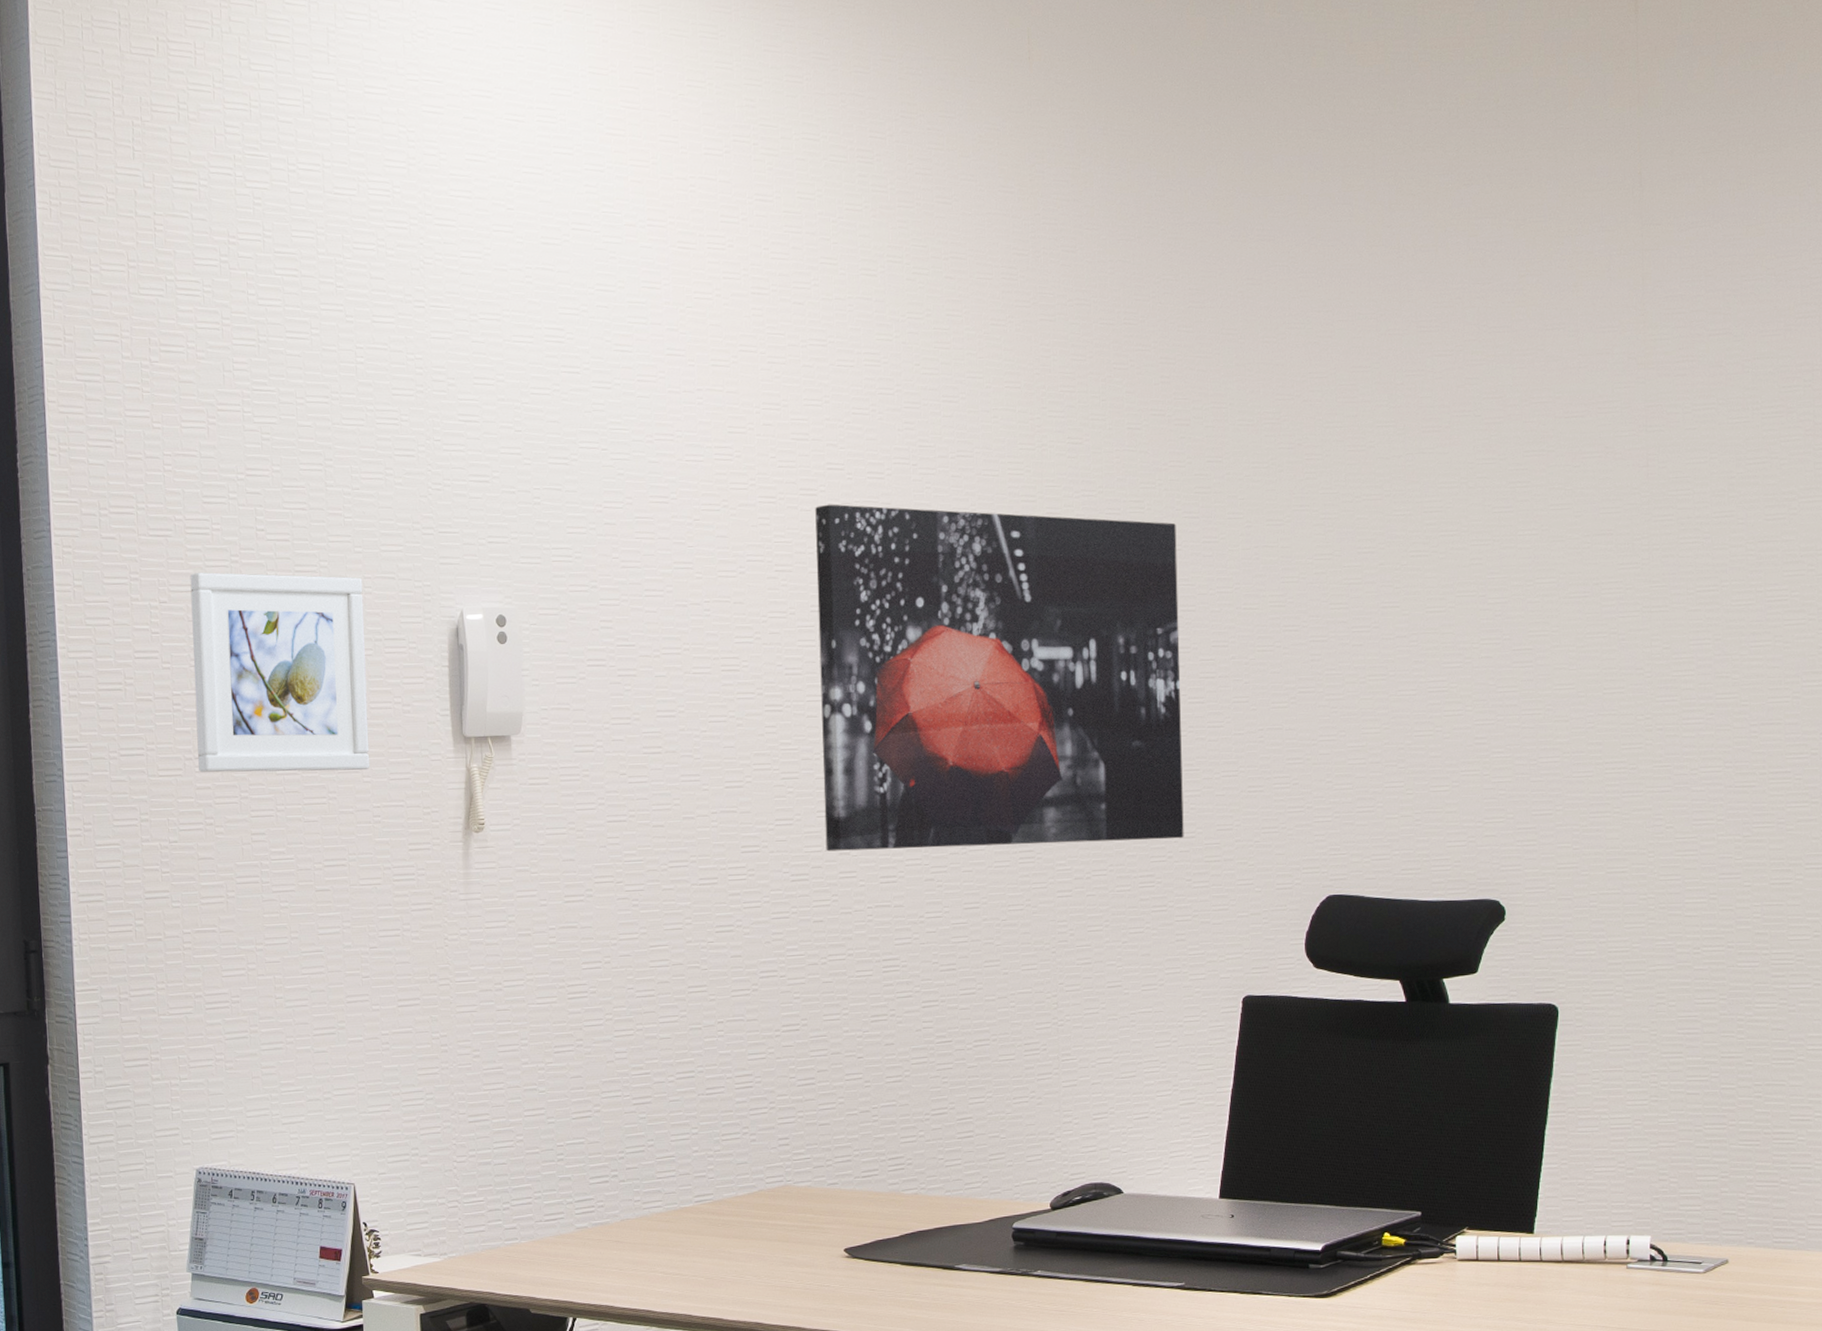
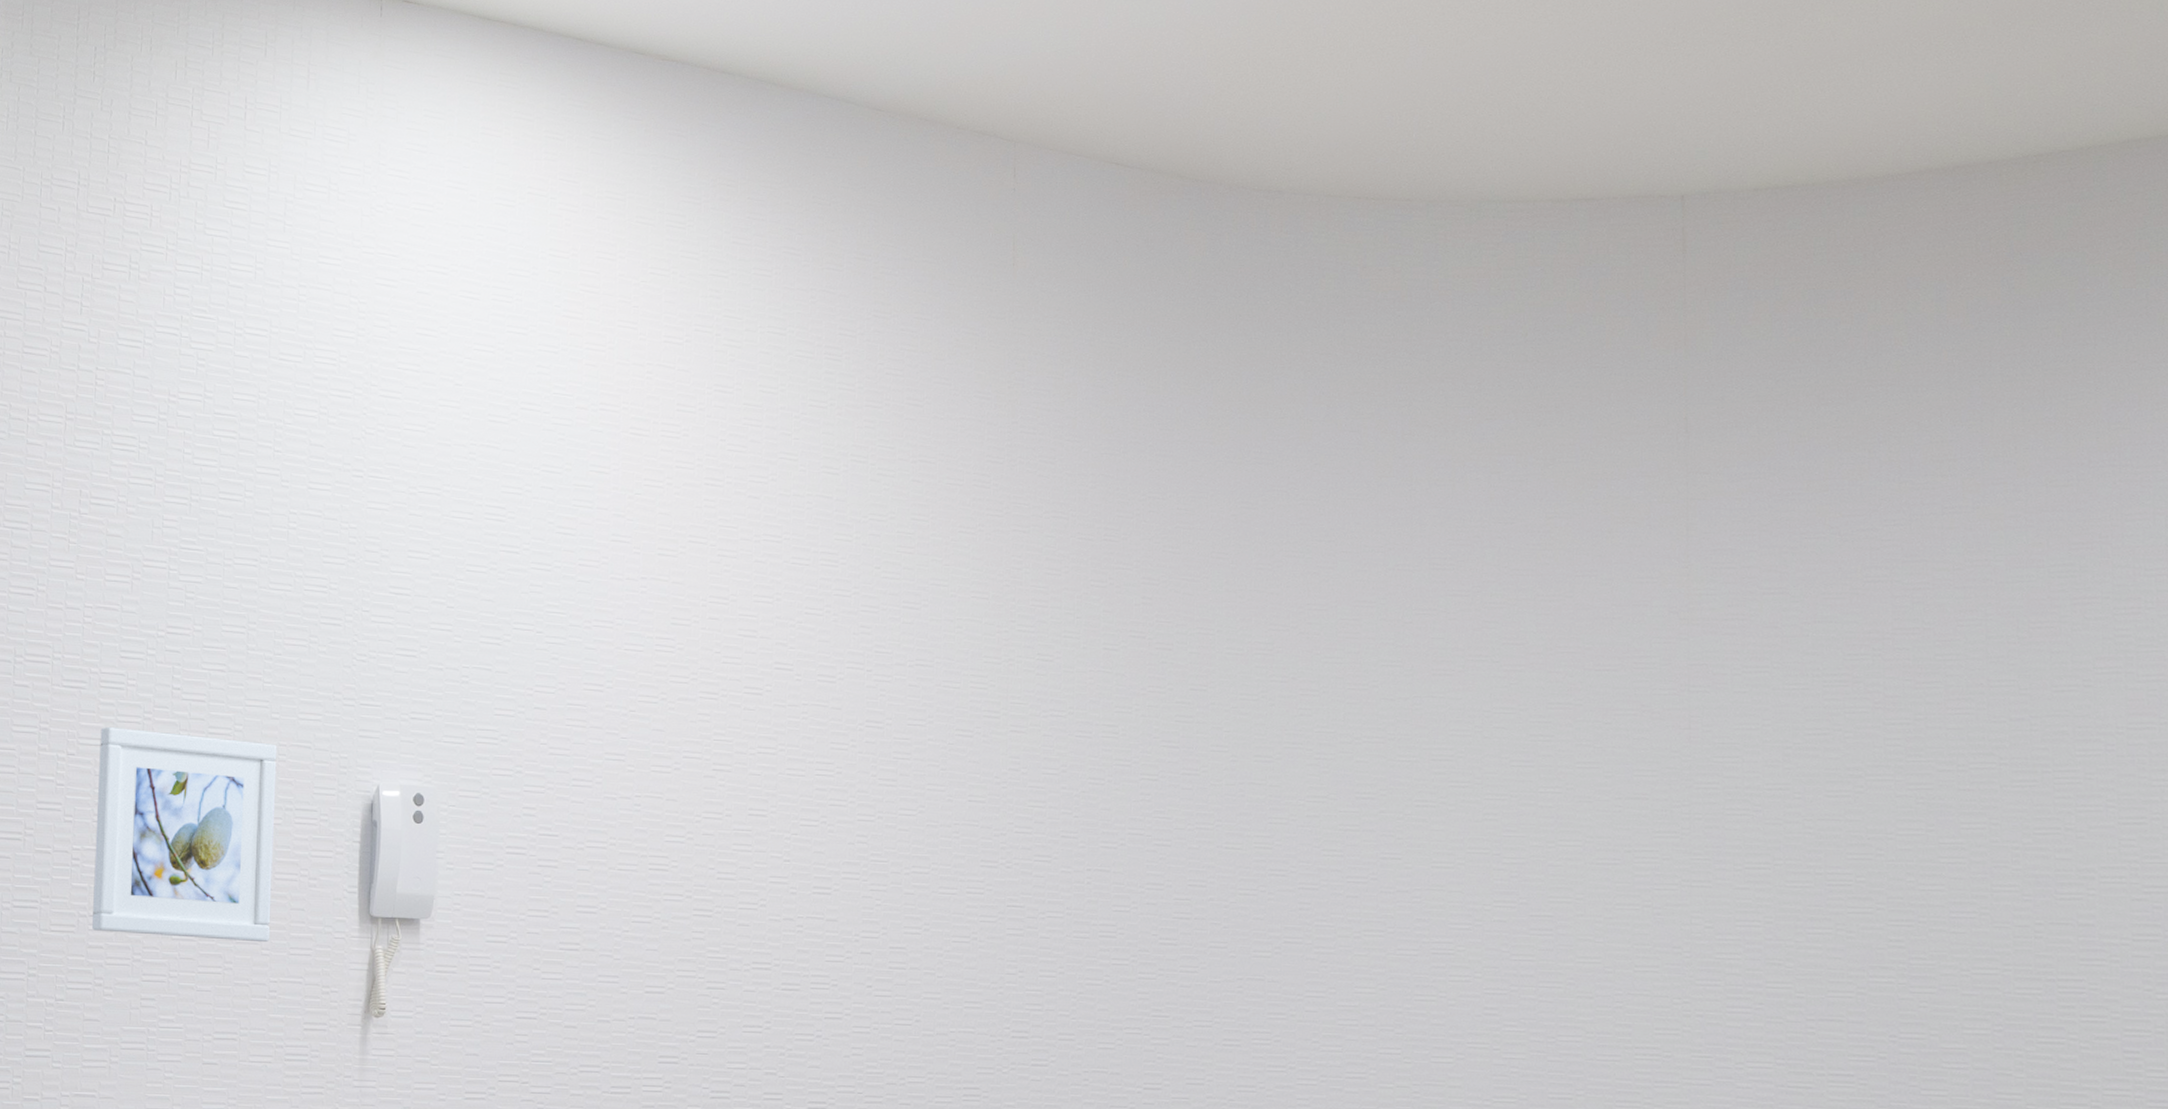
wall art: present [815,504,1184,852] -> none [750,705,1153,1090]

